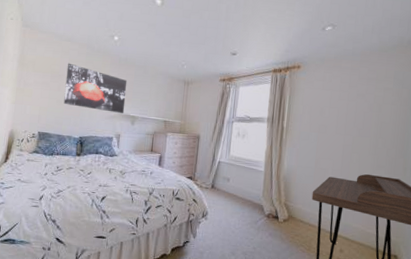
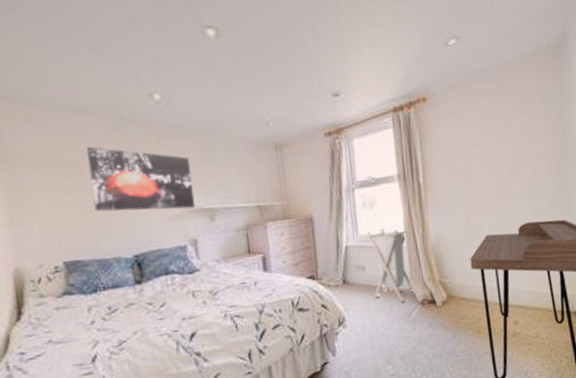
laundry hamper: none [232,154,267,212] -> present [367,228,416,302]

